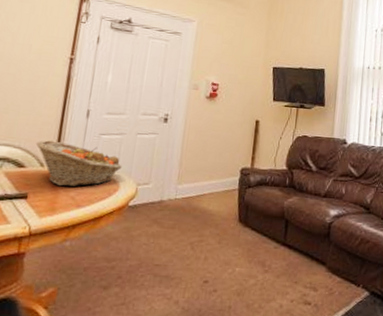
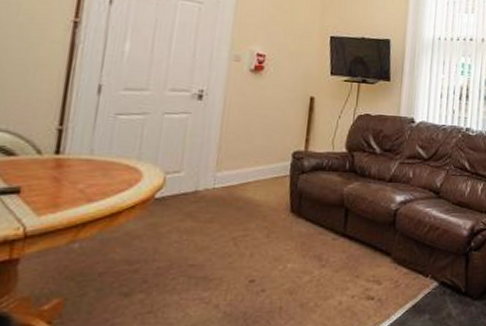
fruit basket: present [35,140,122,187] -> none [29,121,146,178]

